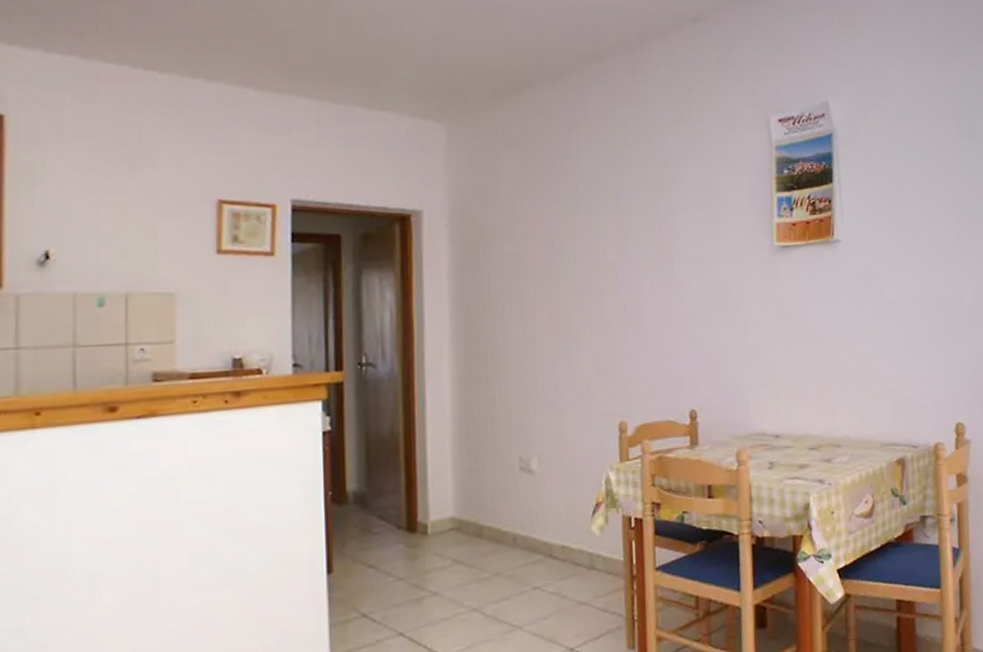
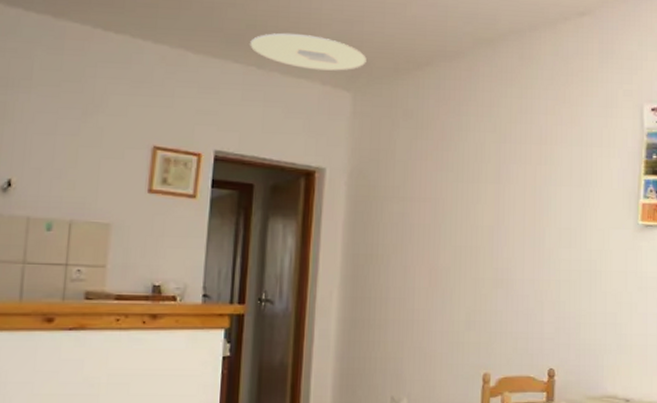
ceiling light: none [322,60,459,100] -> present [250,32,367,71]

